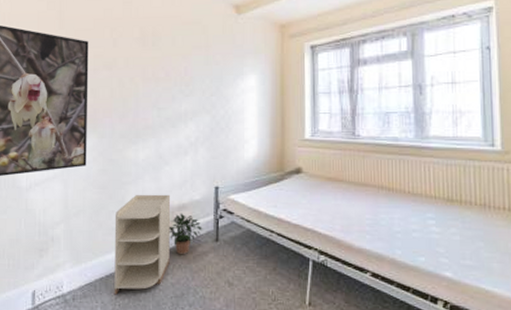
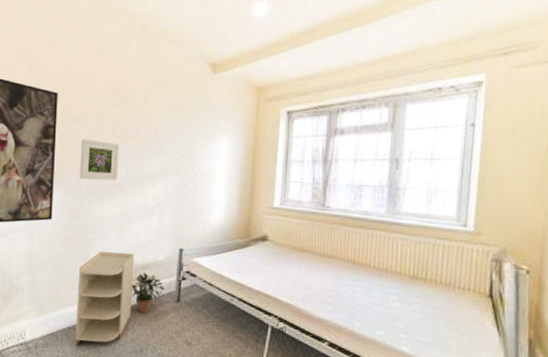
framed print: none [112,84,151,123] -> present [80,139,120,181]

